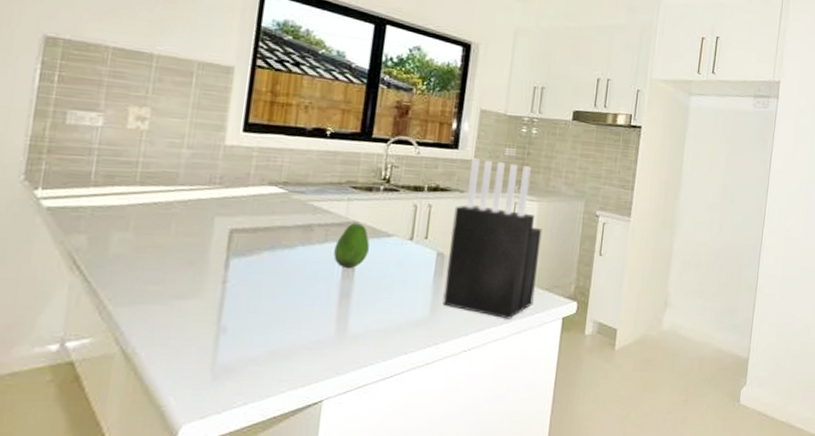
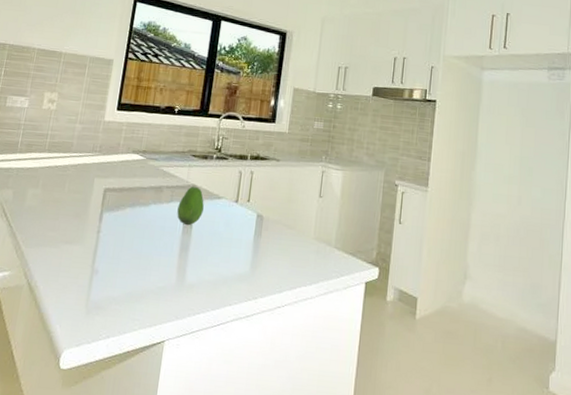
knife block: present [442,158,542,319] -> none [261,131,347,280]

